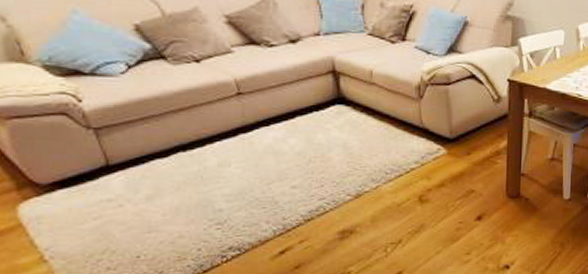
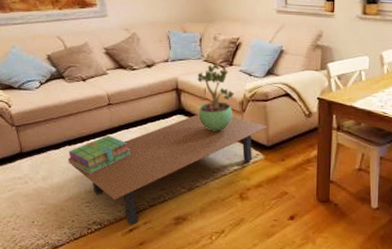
stack of books: none [183,135,275,188] -> present [68,135,131,174]
coffee table: none [189,102,450,246] -> present [71,113,268,225]
potted plant: none [360,38,409,124] -> present [197,63,234,131]

